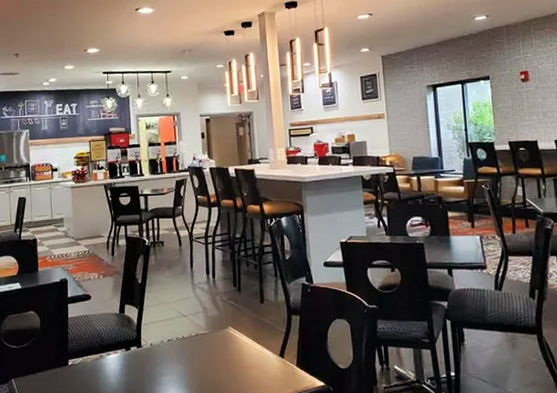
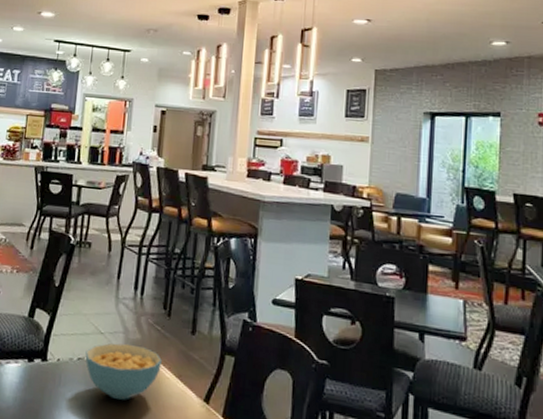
cereal bowl: none [173,320,239,368] -> present [85,343,162,400]

